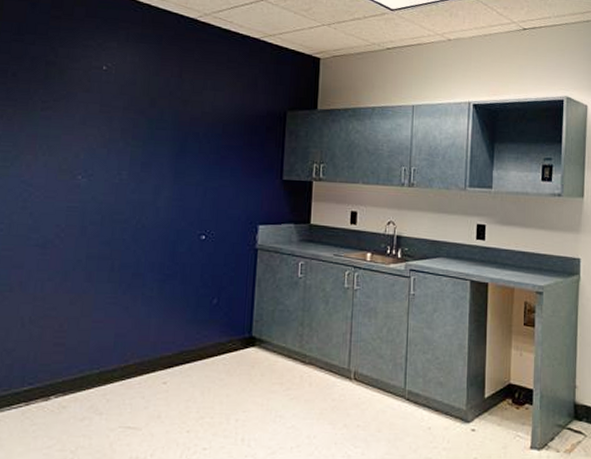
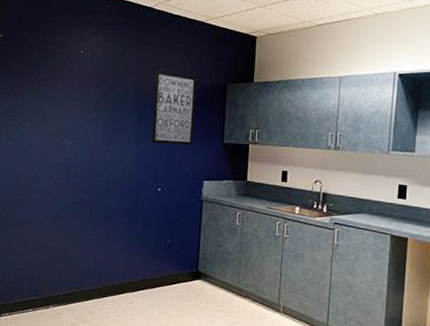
wall art: none [193,93,251,183] -> present [151,70,197,146]

